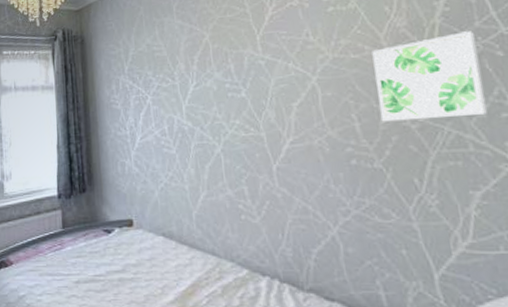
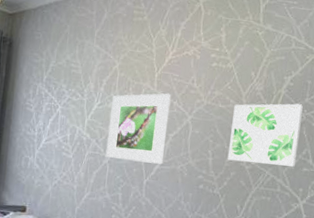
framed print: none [210,55,292,145] -> present [105,93,171,164]

